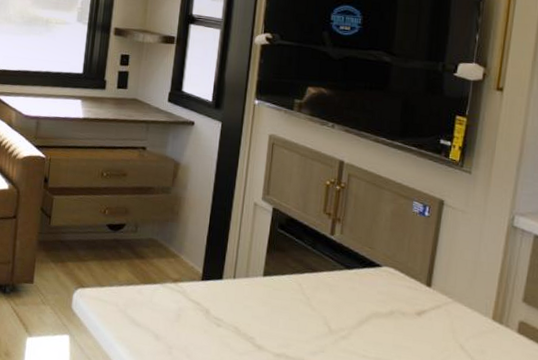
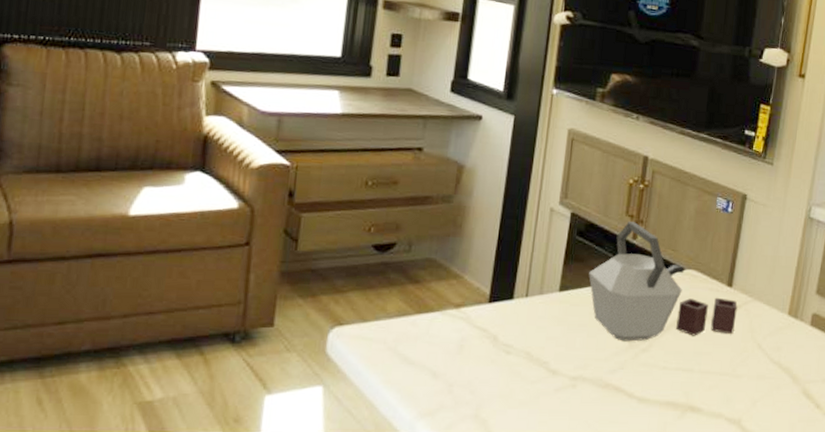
kettle: none [290,219,437,332] -> present [589,222,738,342]

